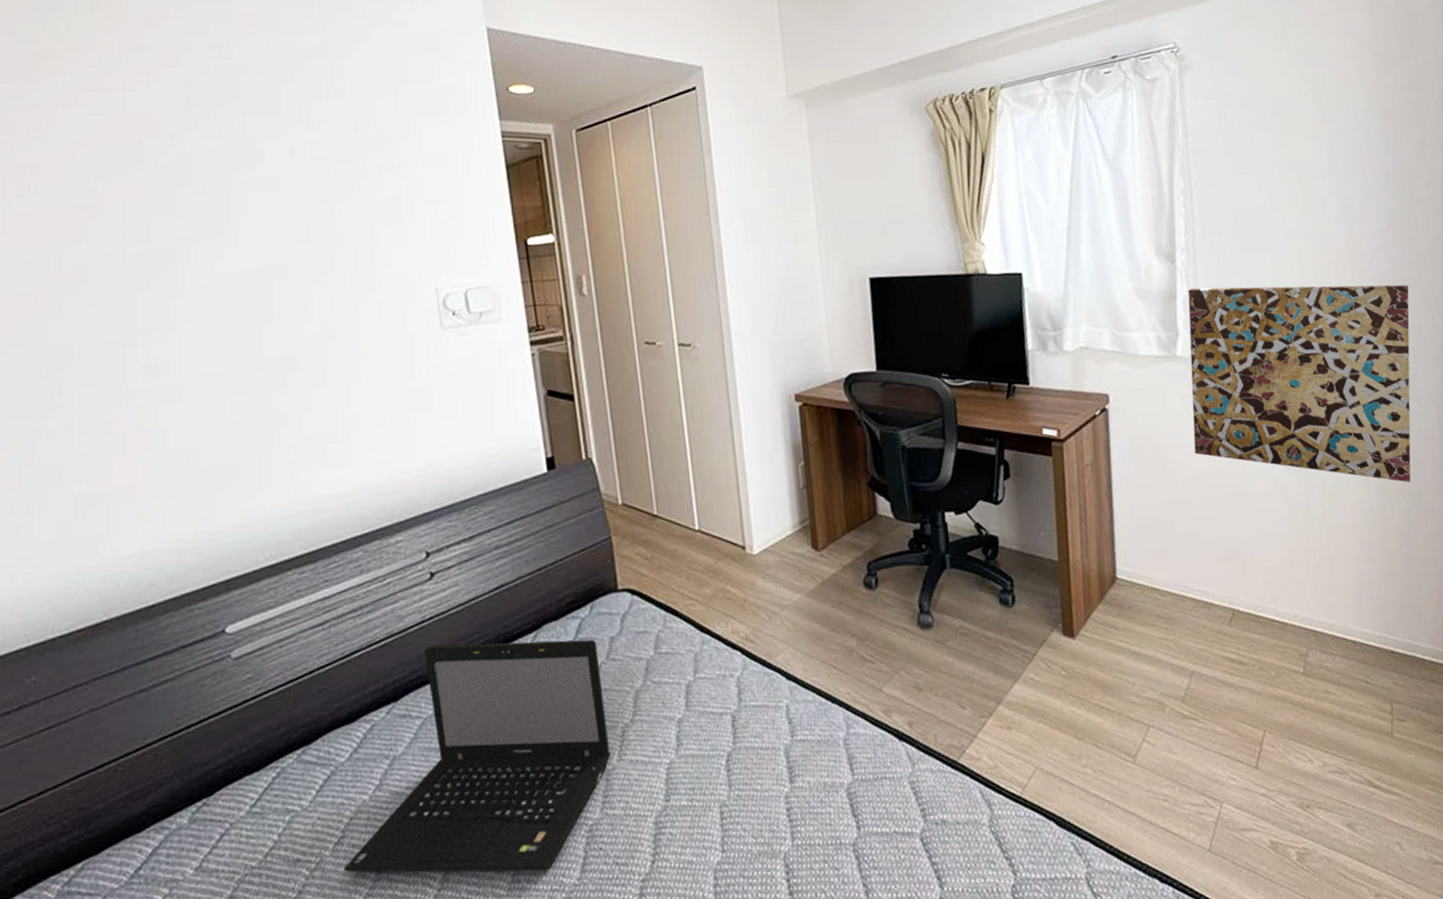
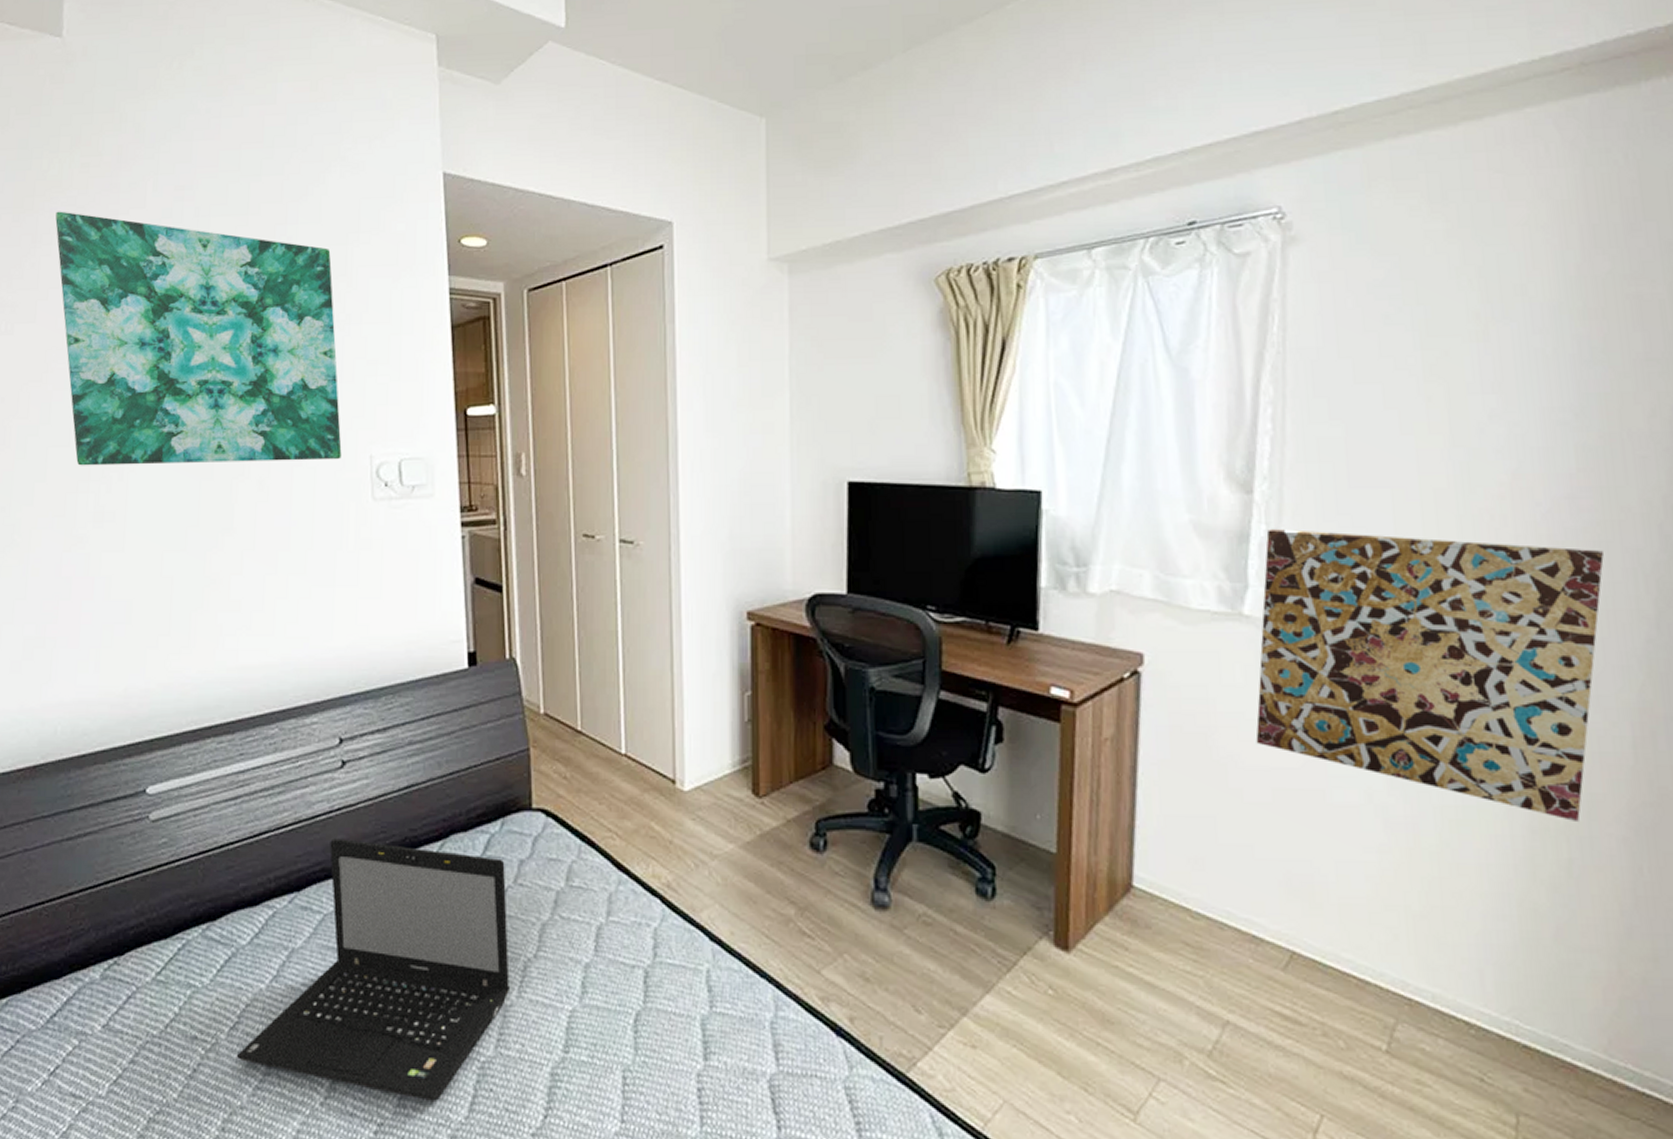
wall art: none [78,72,407,322] -> present [55,211,342,466]

